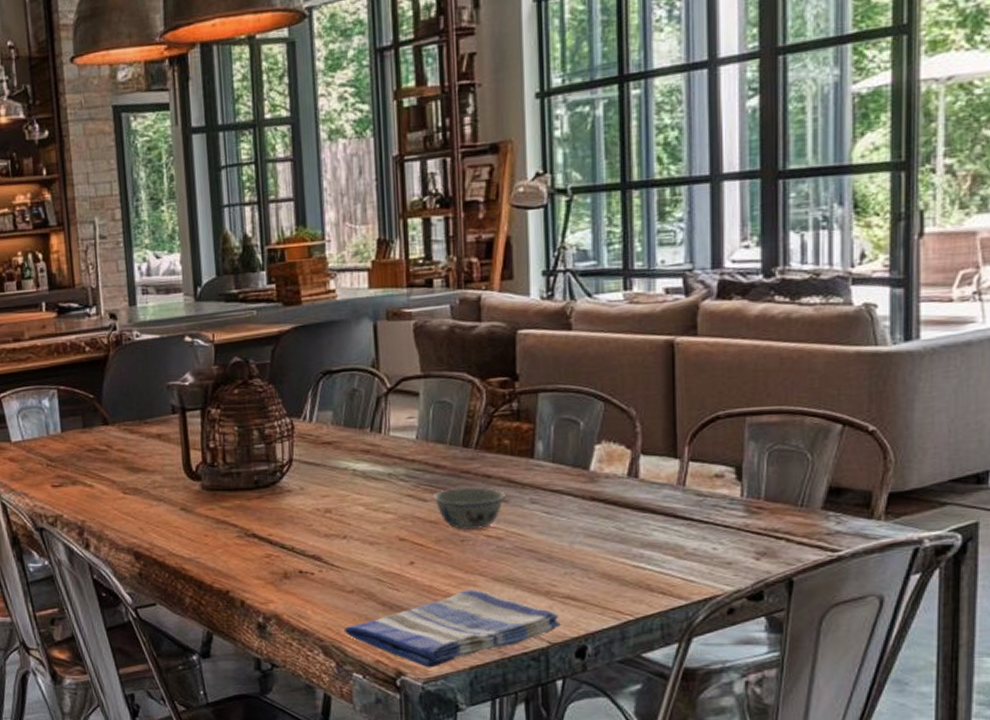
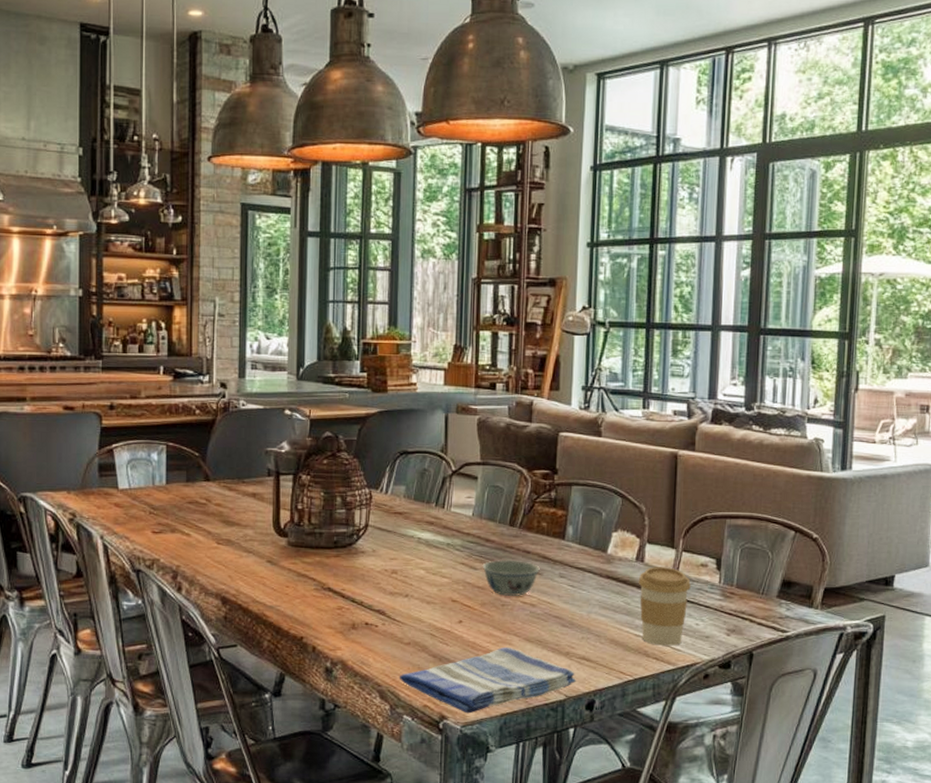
coffee cup: none [632,481,703,577] -> present [638,567,691,646]

